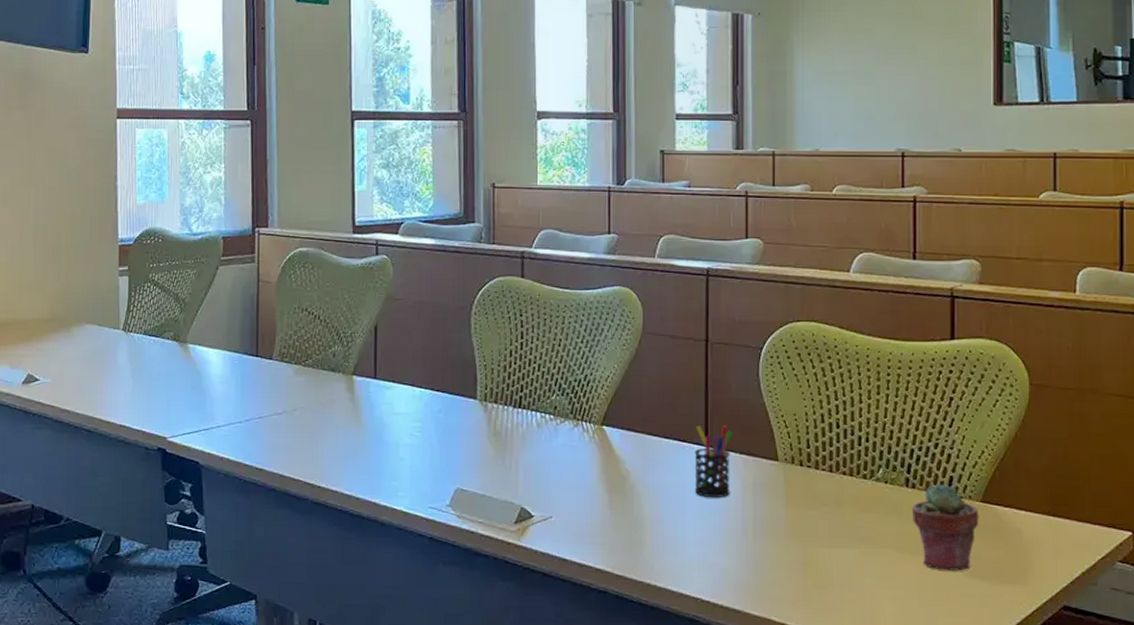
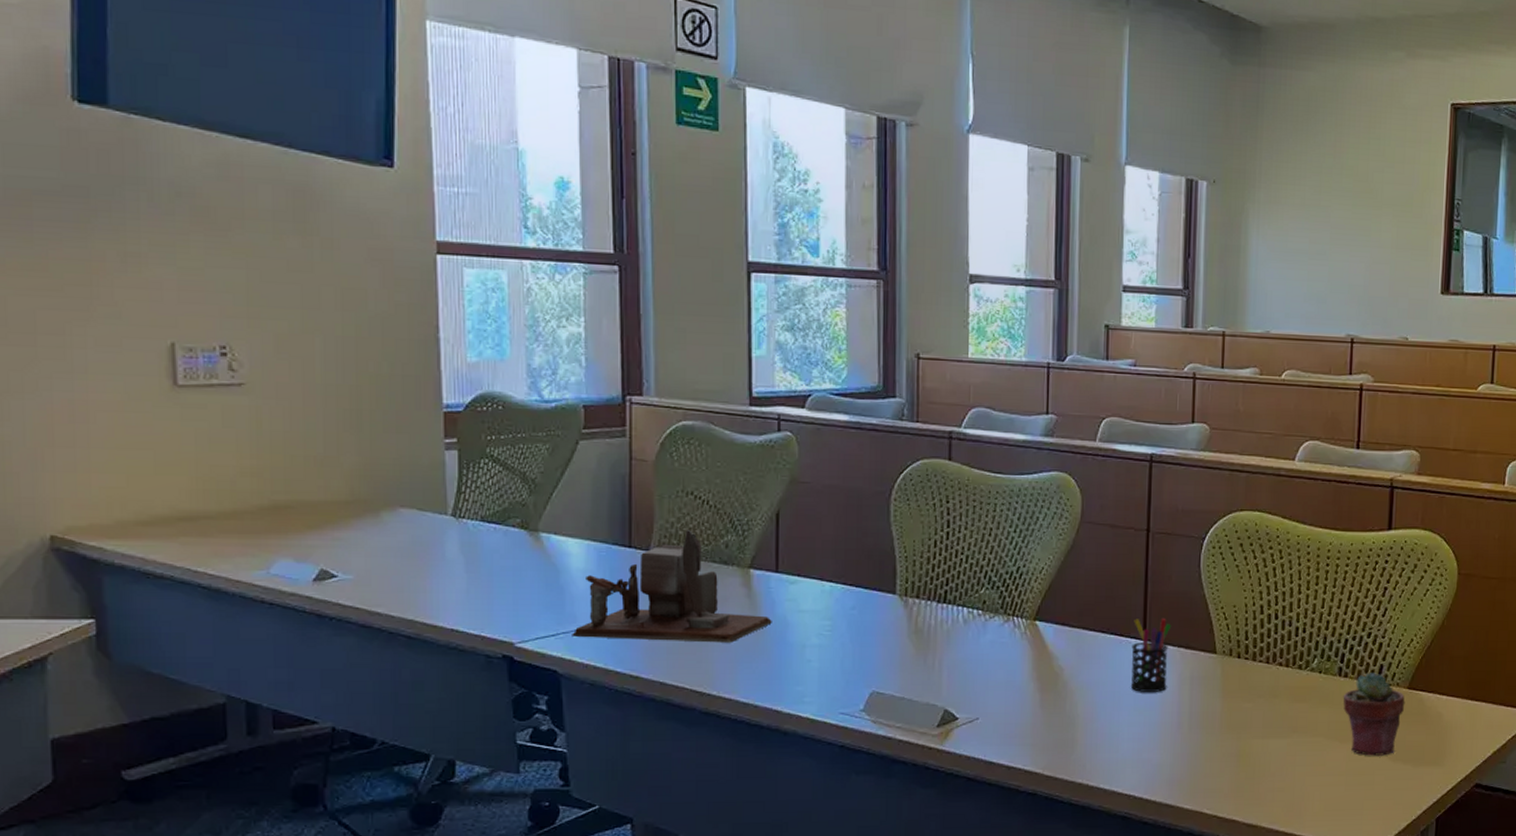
desk organizer: none [211,341,371,441] -> present [572,530,772,643]

